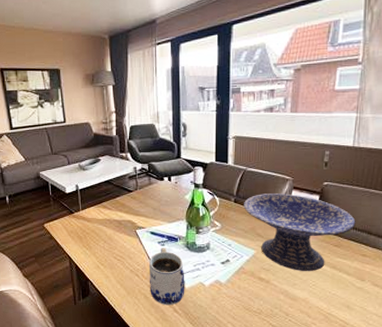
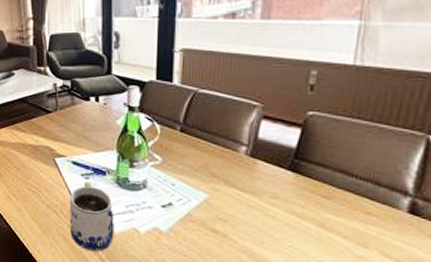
decorative bowl: present [244,193,356,272] -> none [193,122,356,228]

